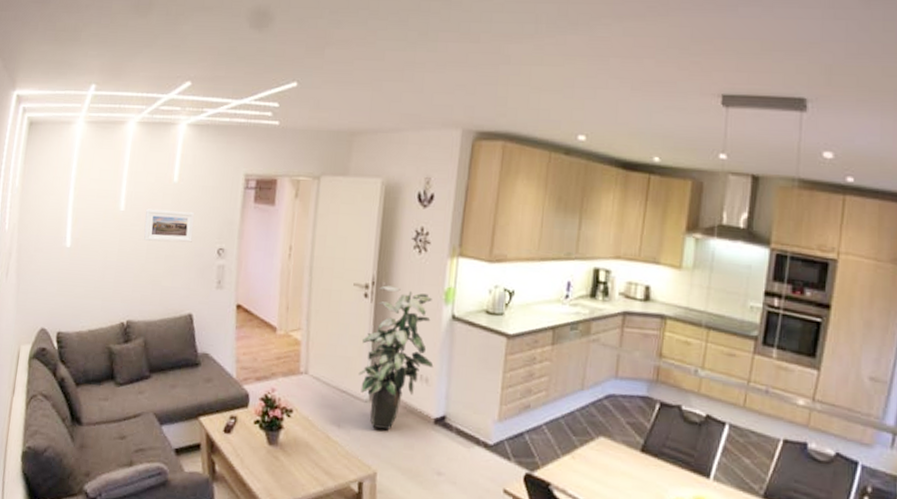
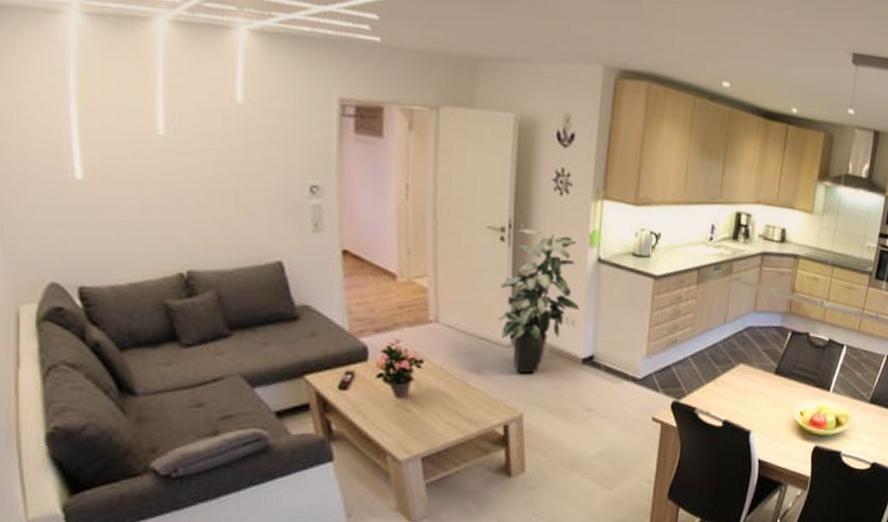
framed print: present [144,208,195,243] -> none [197,134,273,178]

